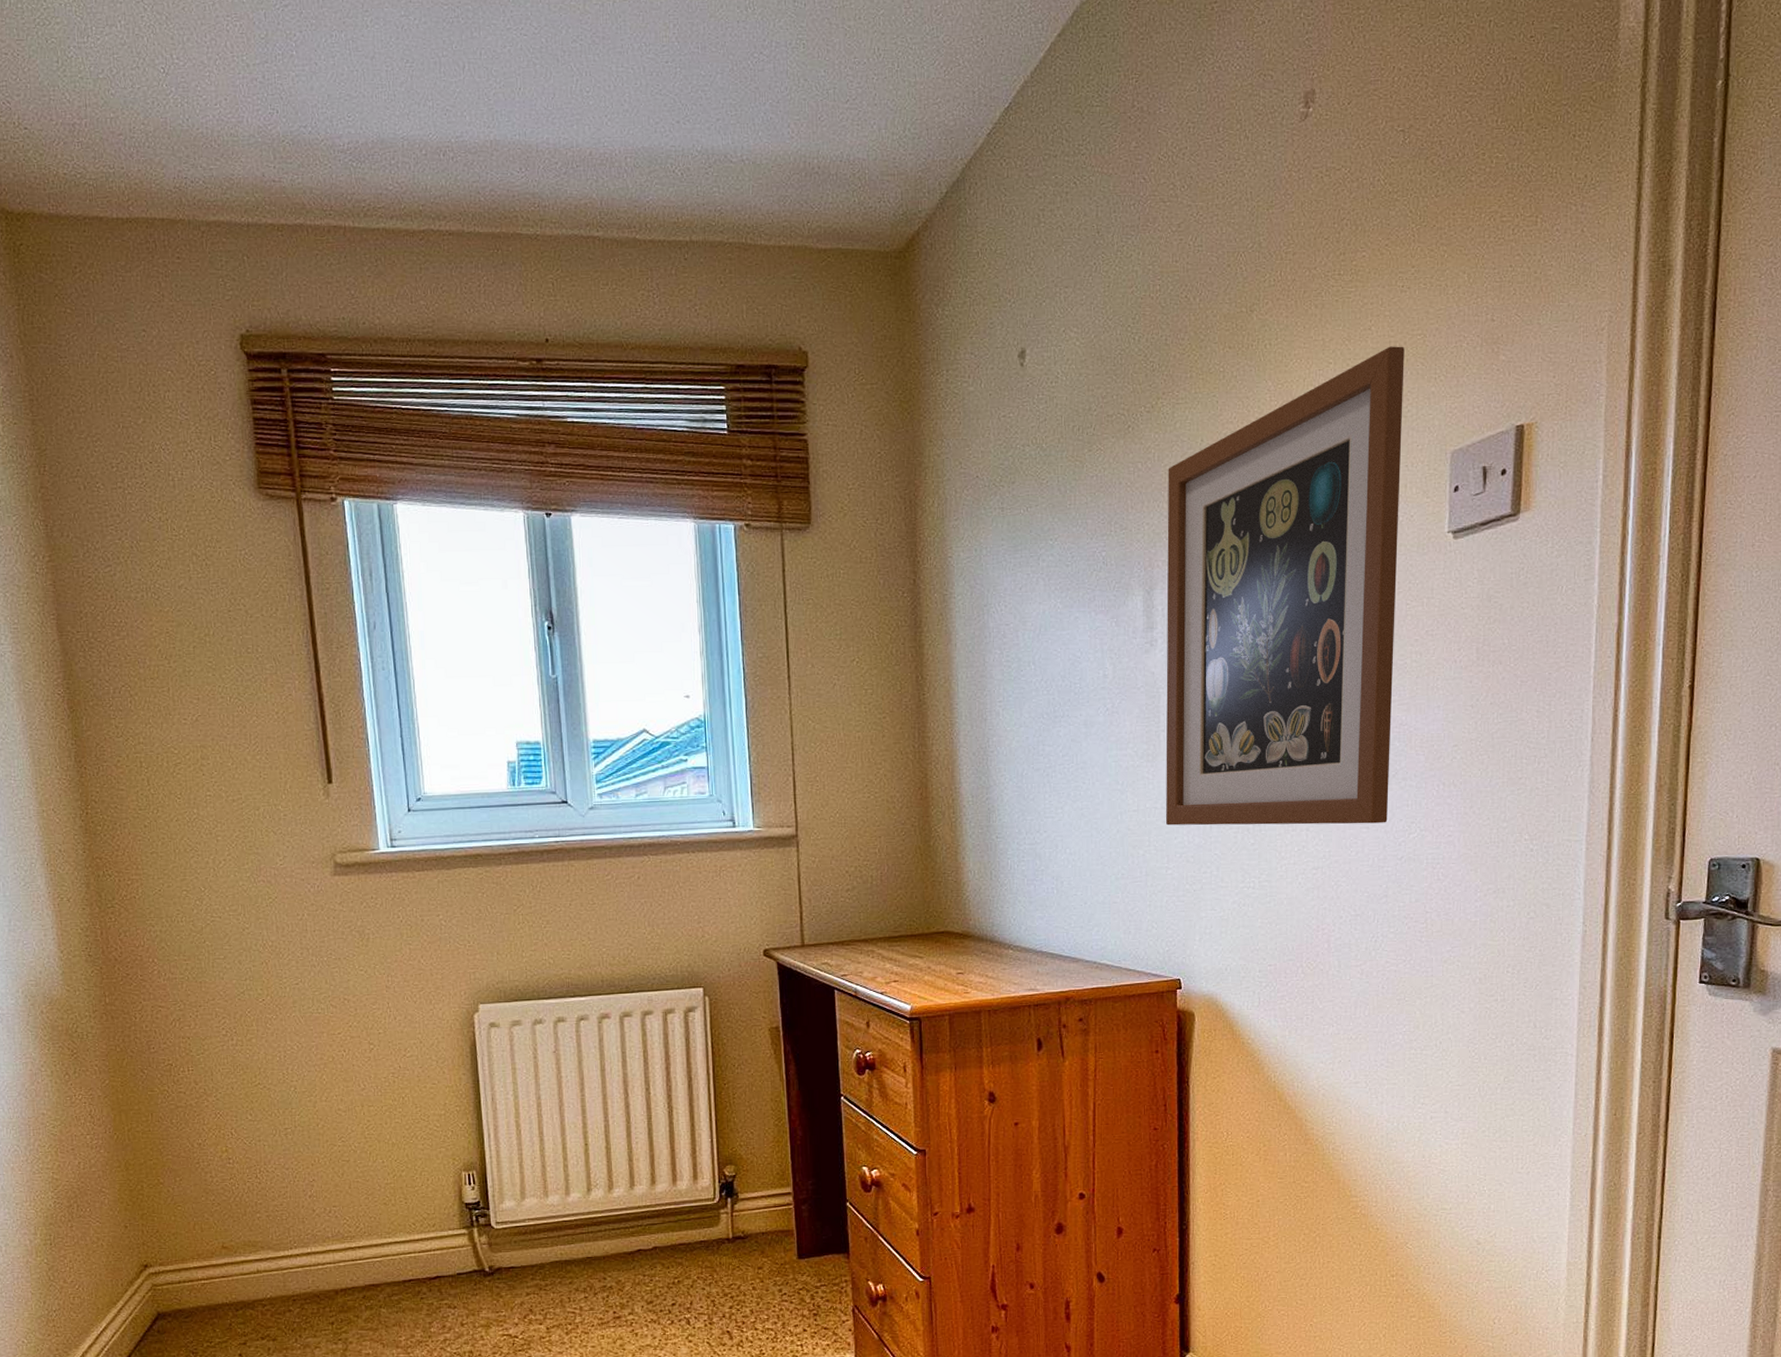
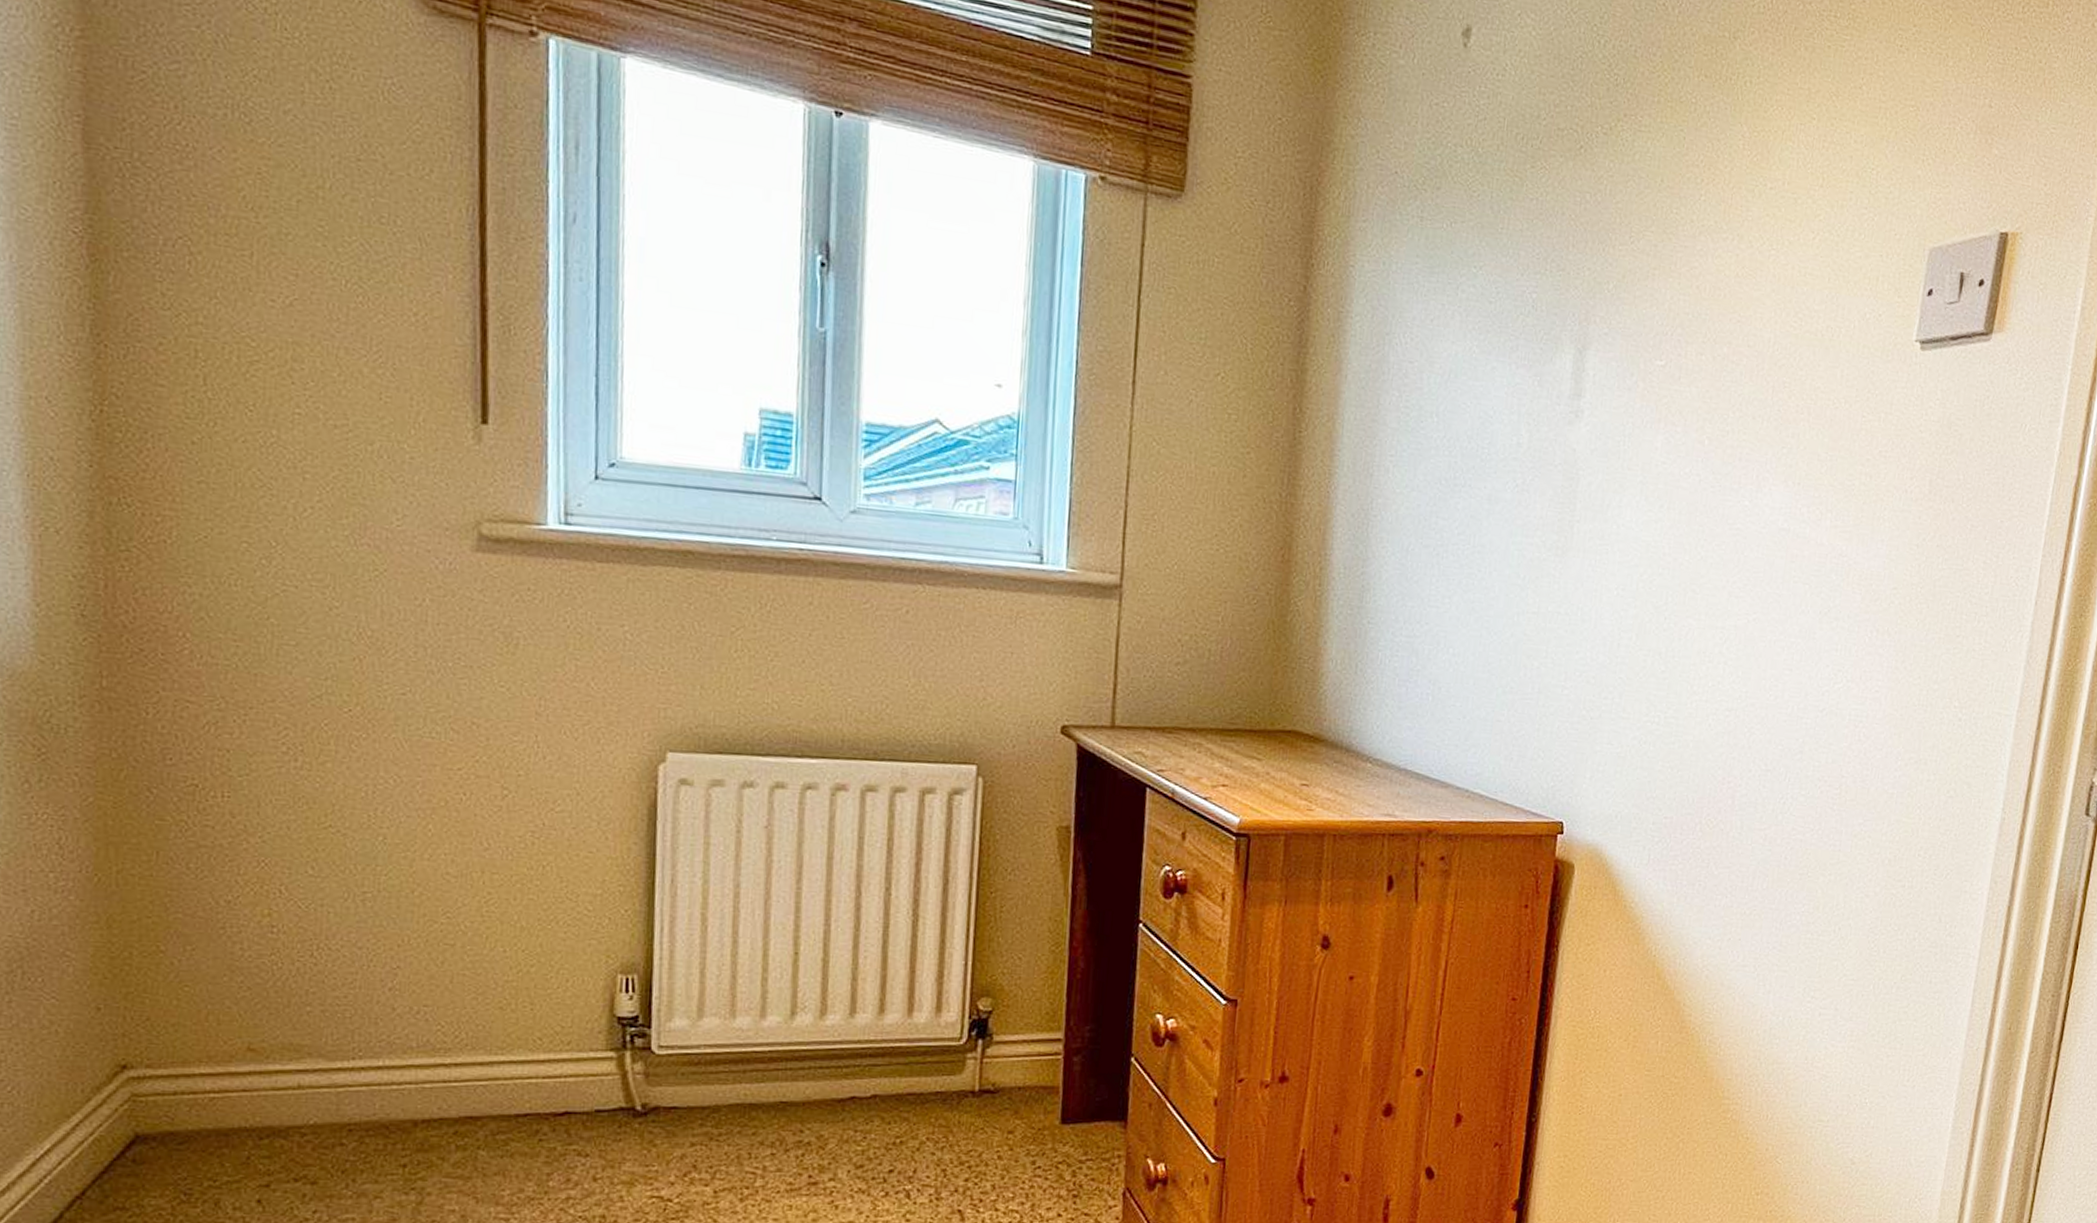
wall art: present [1165,346,1404,826] -> none [1568,112,1895,667]

